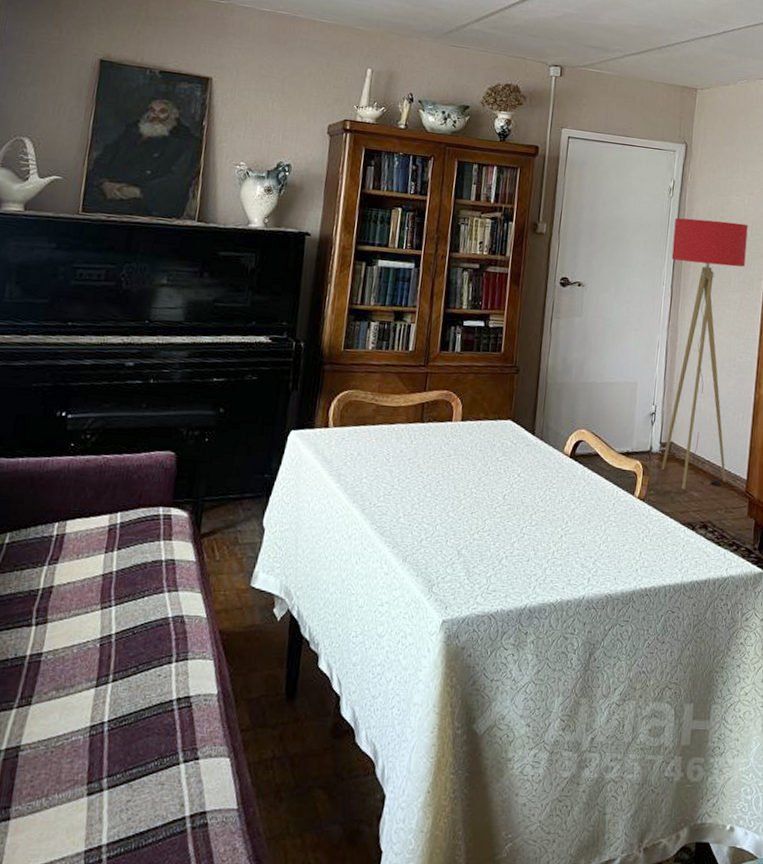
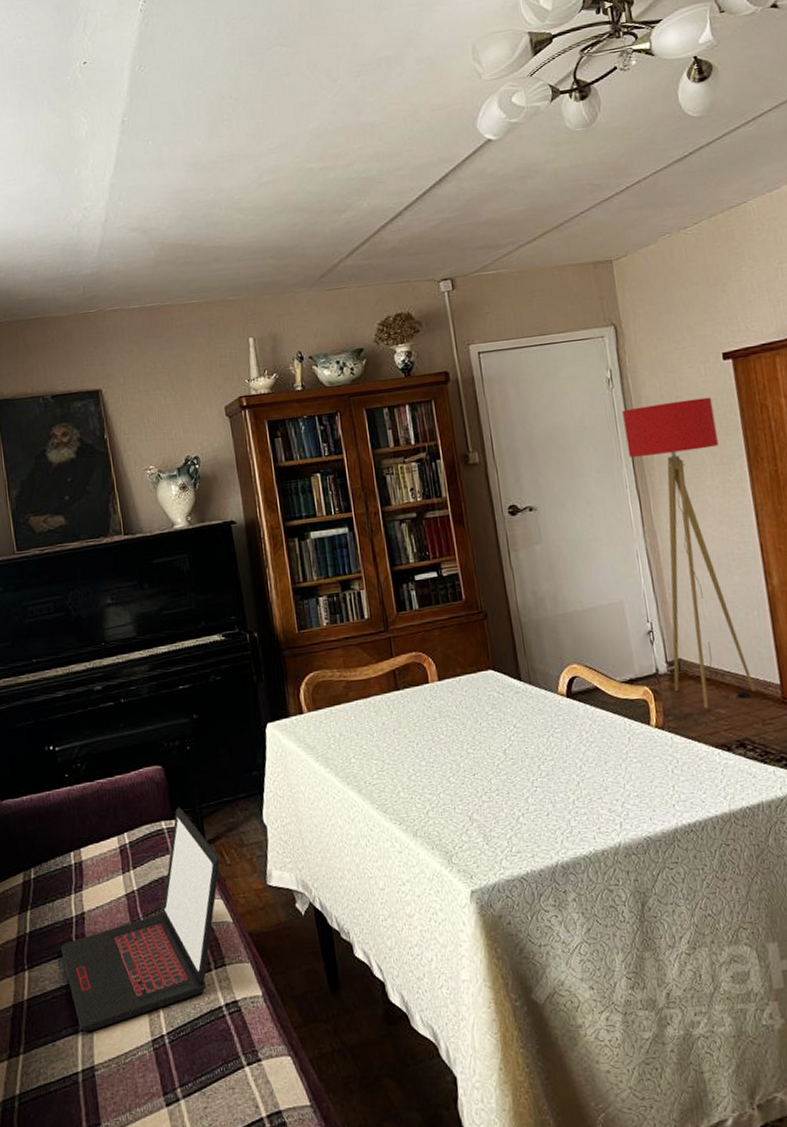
laptop: none [15,496,210,709] -> present [61,807,220,1031]

